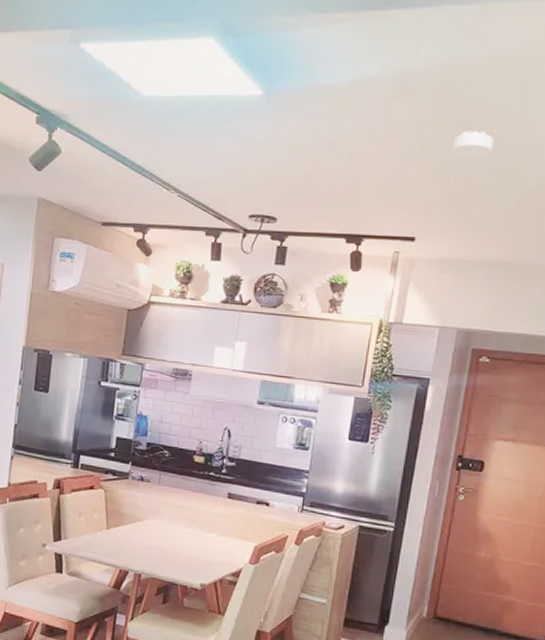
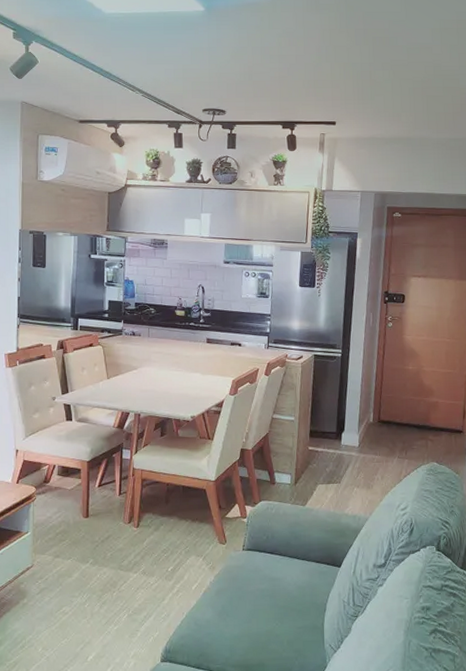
smoke detector: present [452,130,495,157] -> none [357,36,389,57]

